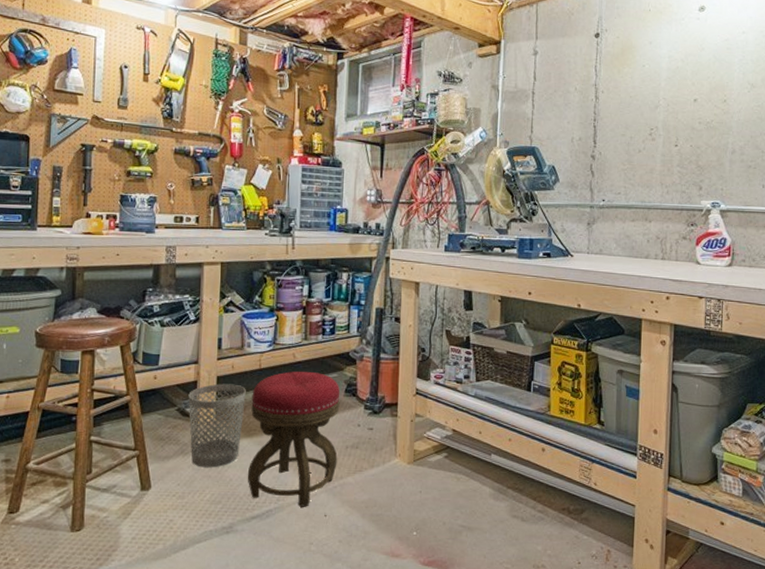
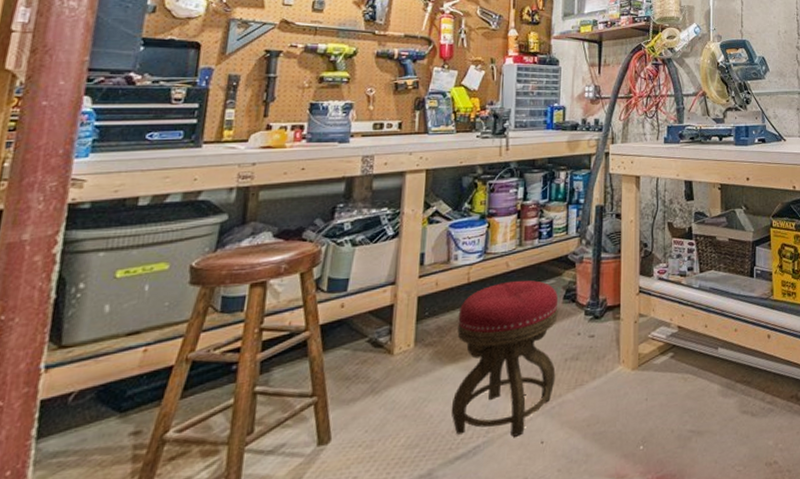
wastebasket: present [188,383,246,468] -> none [382,303,452,407]

